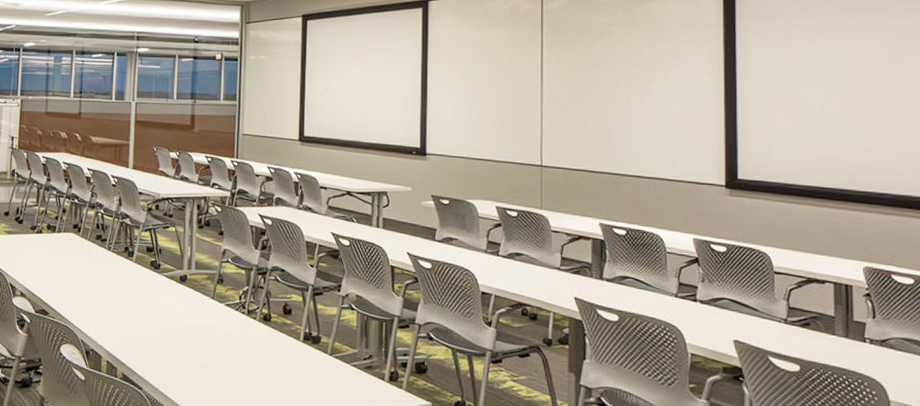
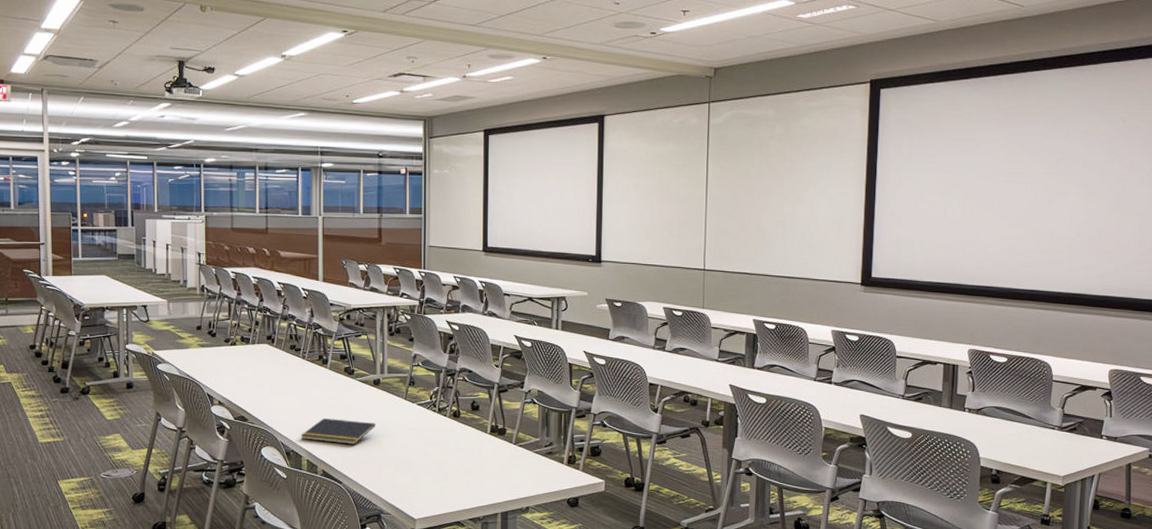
notepad: none [102,316,180,346] -> present [301,418,375,444]

